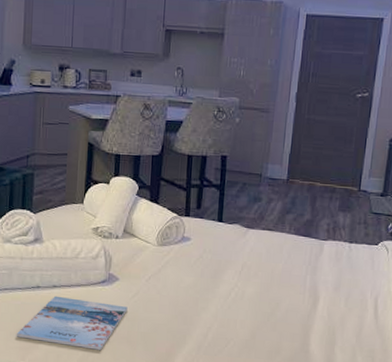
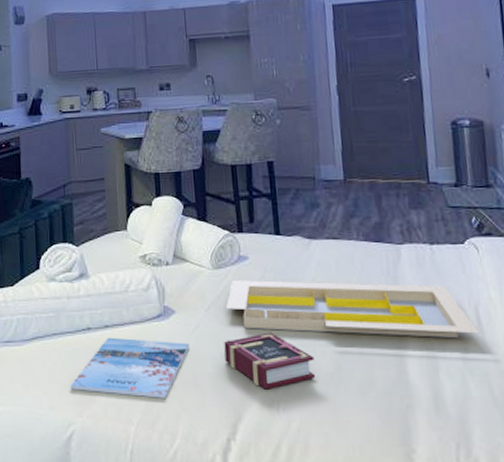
book: none [157,303,234,350] -> present [224,332,316,389]
serving tray: none [164,256,374,322] -> present [225,279,479,339]

